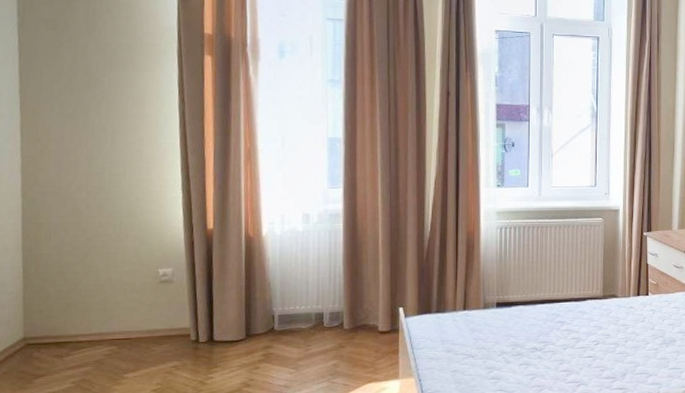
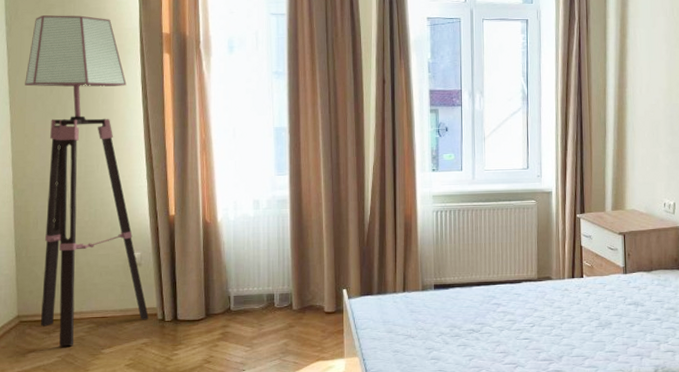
floor lamp: none [39,8,180,372] -> present [25,15,149,347]

